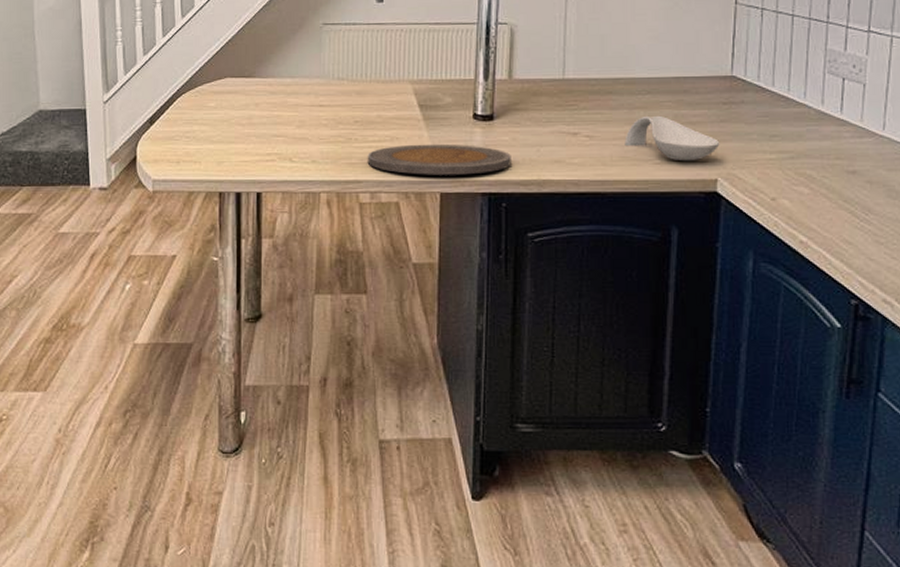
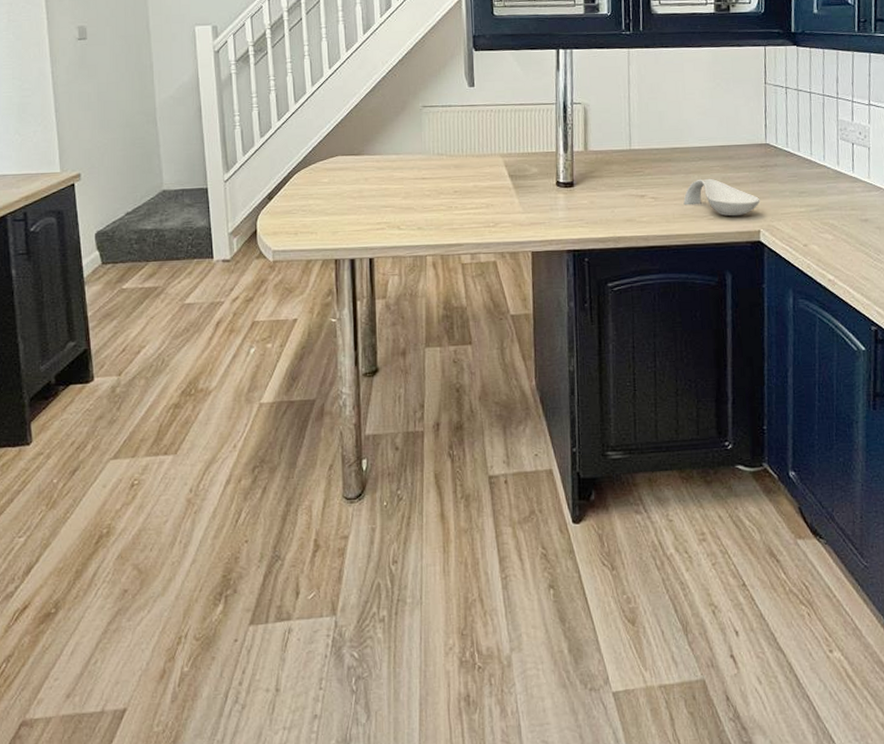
plate: present [367,144,511,175] -> none [466,209,591,237]

